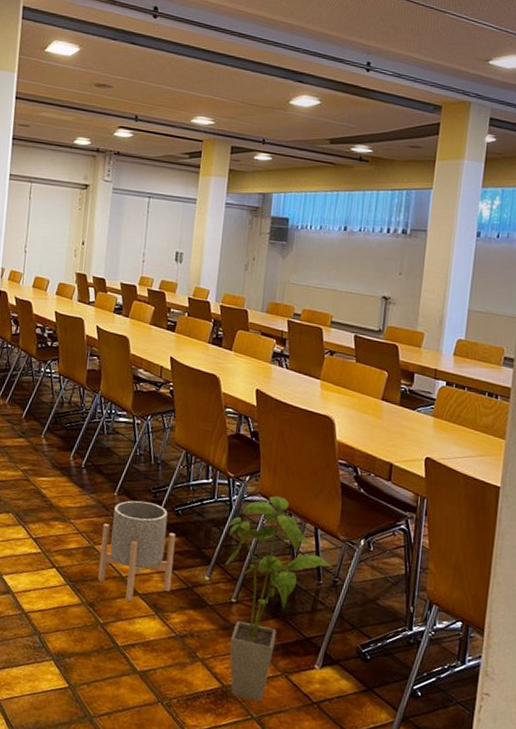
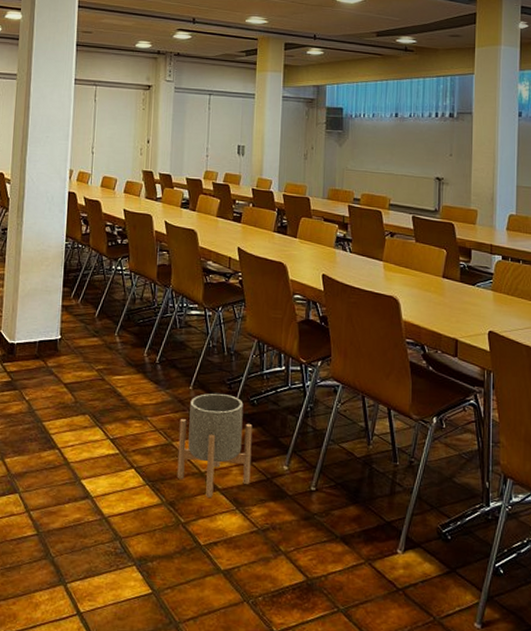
house plant: present [225,496,333,702] -> none [302,379,408,592]

